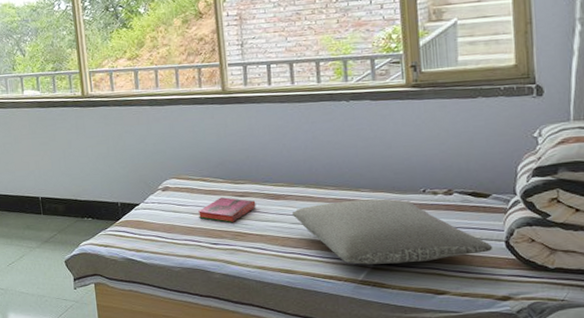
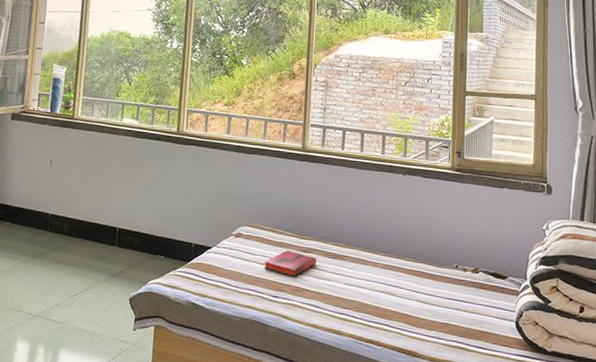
pillow: present [292,199,492,265] -> none [346,268,505,334]

